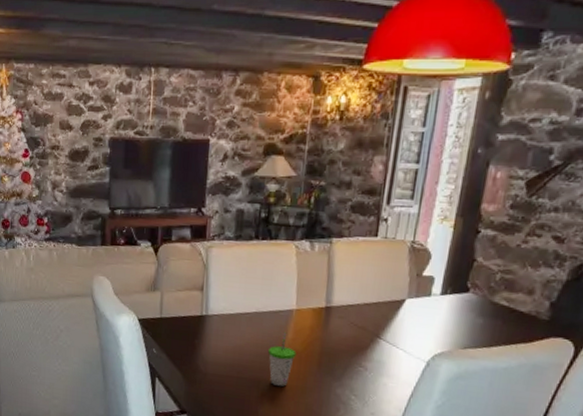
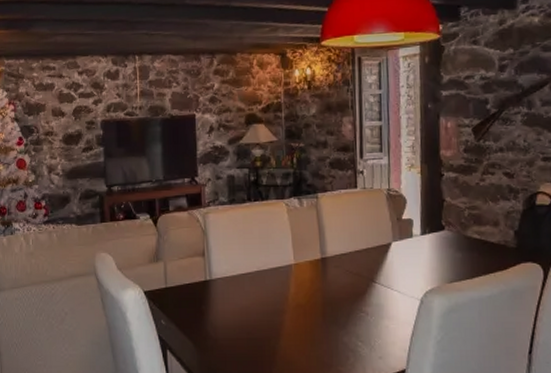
cup: present [268,332,296,387] -> none [274,287,301,343]

